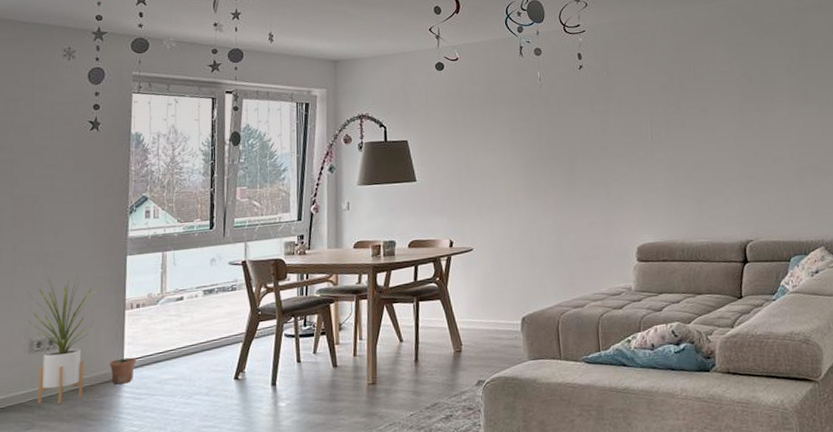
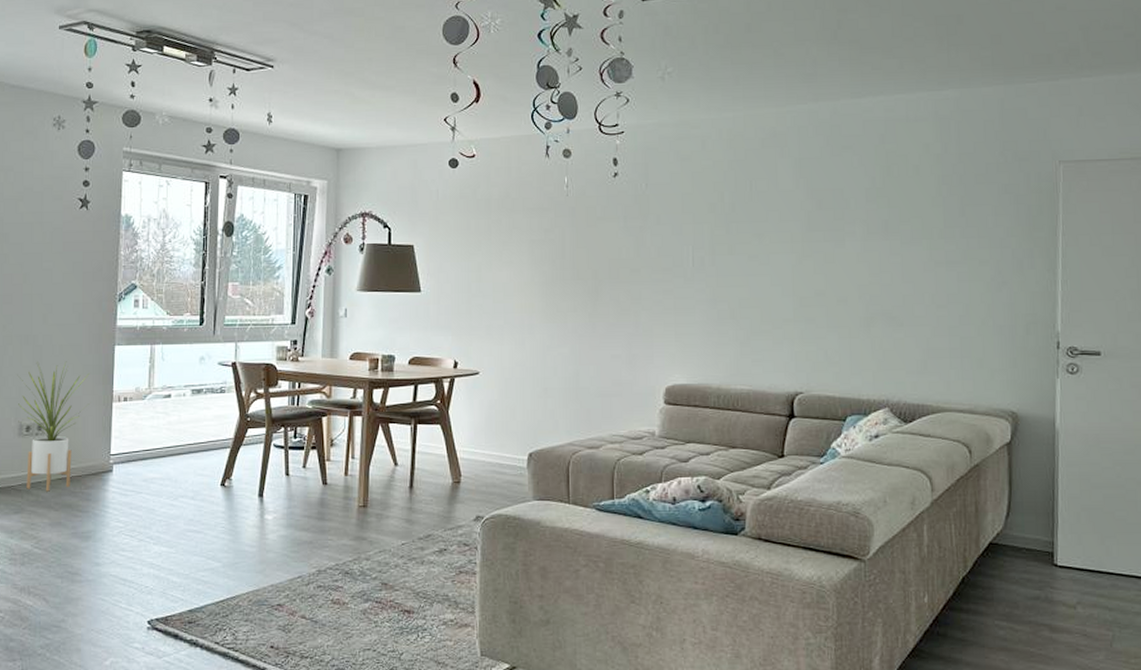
planter: present [109,357,137,385] -> none [96,451,124,478]

